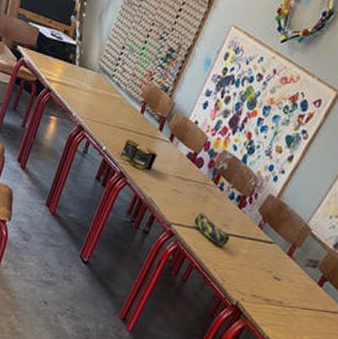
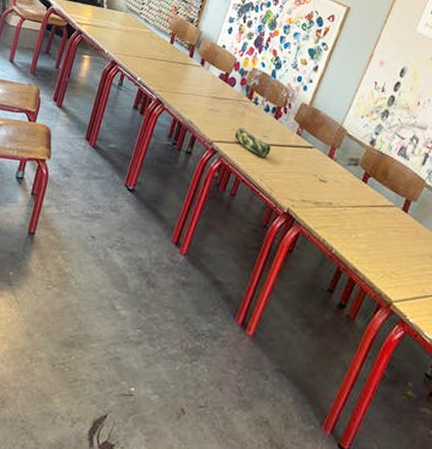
paint can: present [120,139,158,170] -> none [155,68,191,94]

